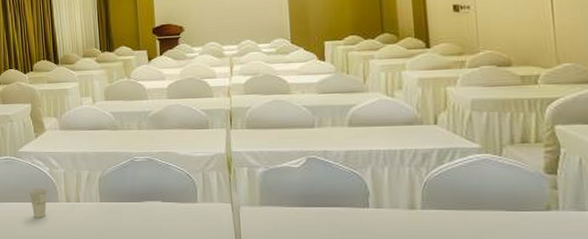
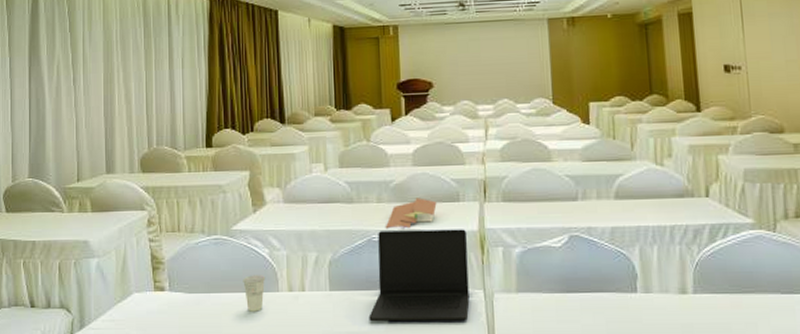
laptop: none [133,152,219,229] -> present [368,229,470,322]
papers: none [146,125,189,152] -> present [386,197,437,229]

